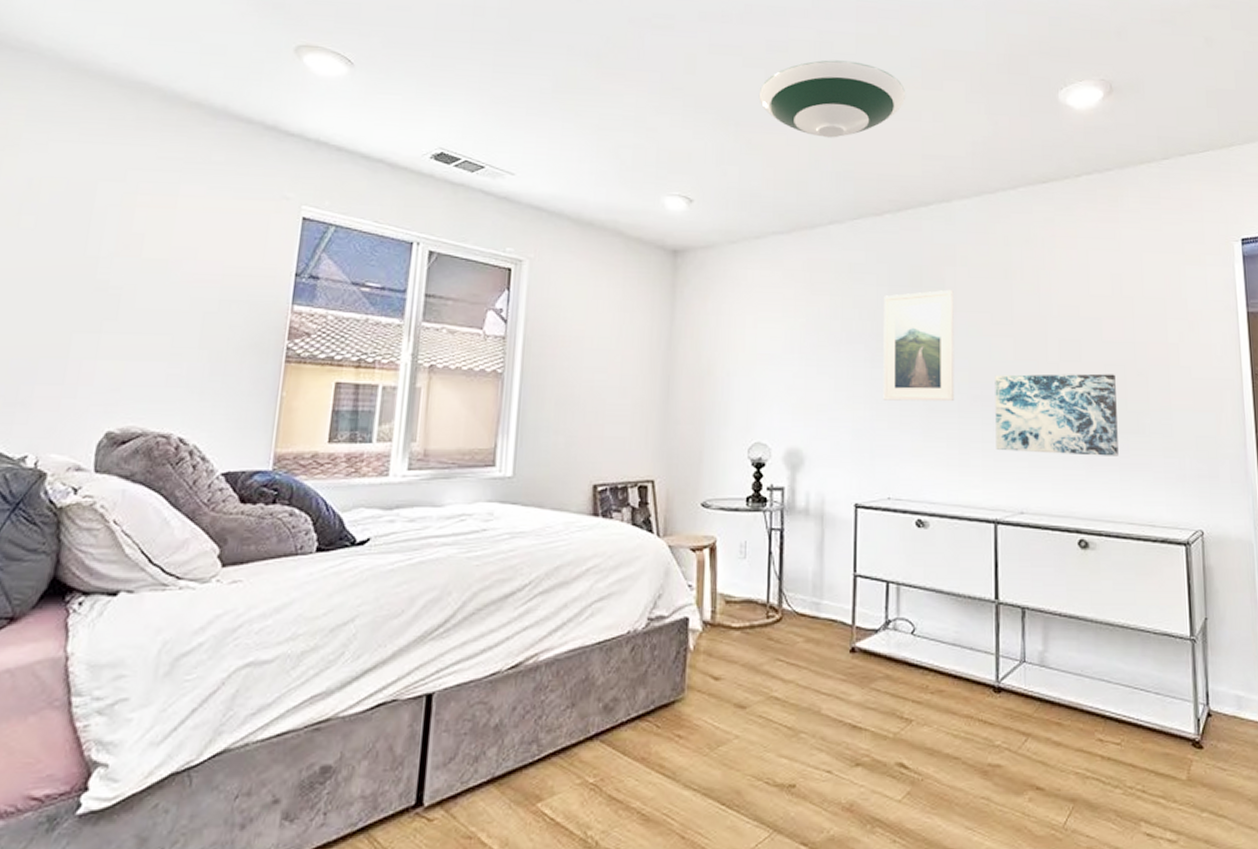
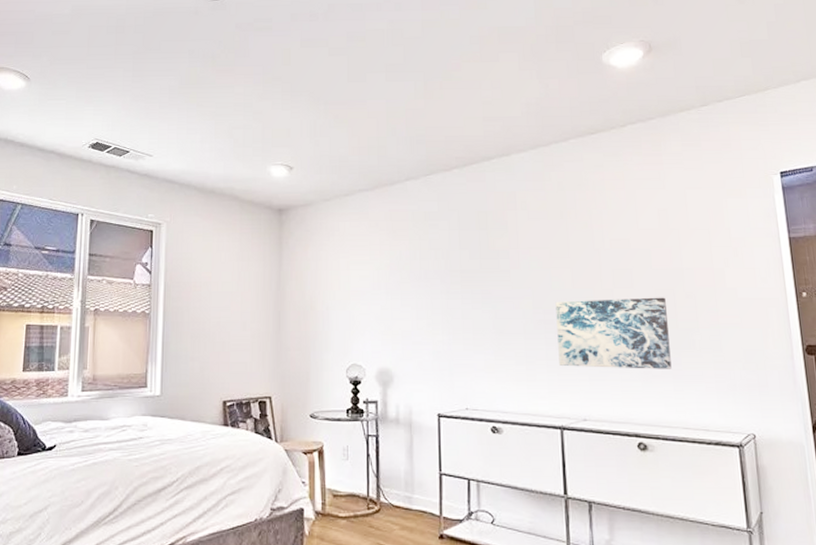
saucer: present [758,60,905,138] -> none [343,43,466,109]
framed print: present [883,289,955,402] -> none [455,230,521,326]

